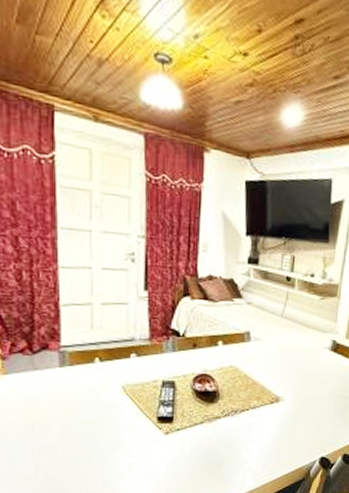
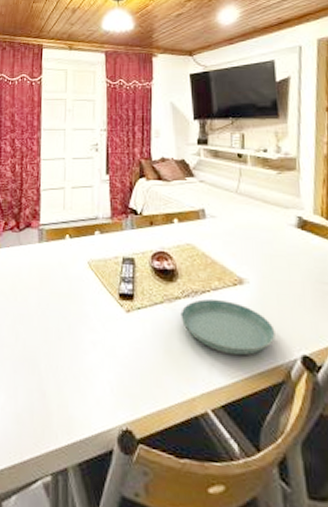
saucer: none [219,416,302,463] -> present [180,298,275,356]

